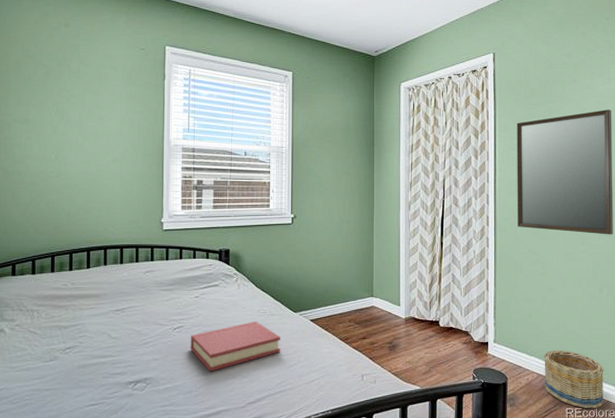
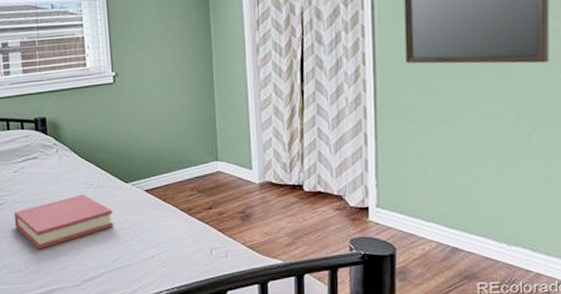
basket: present [544,350,604,409] -> none [446,213,532,283]

